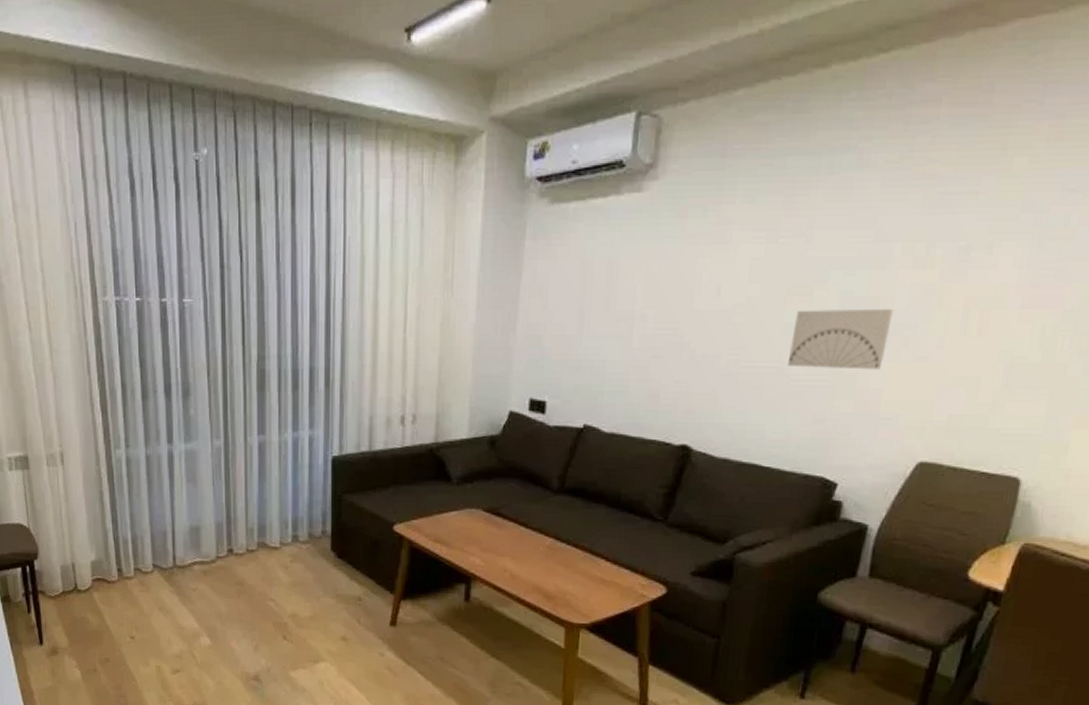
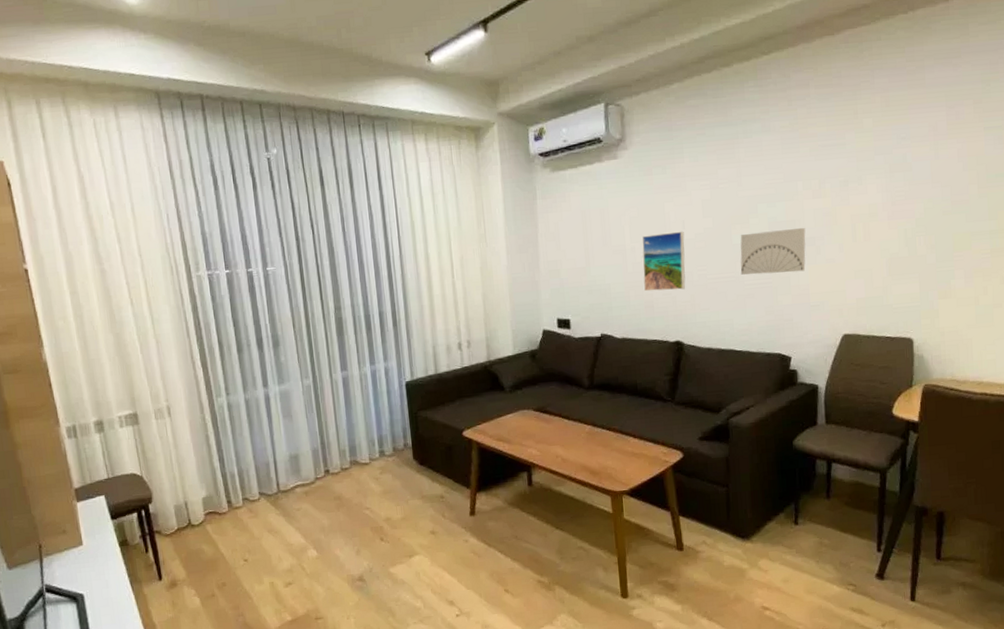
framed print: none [651,298,718,378] -> present [642,231,686,292]

